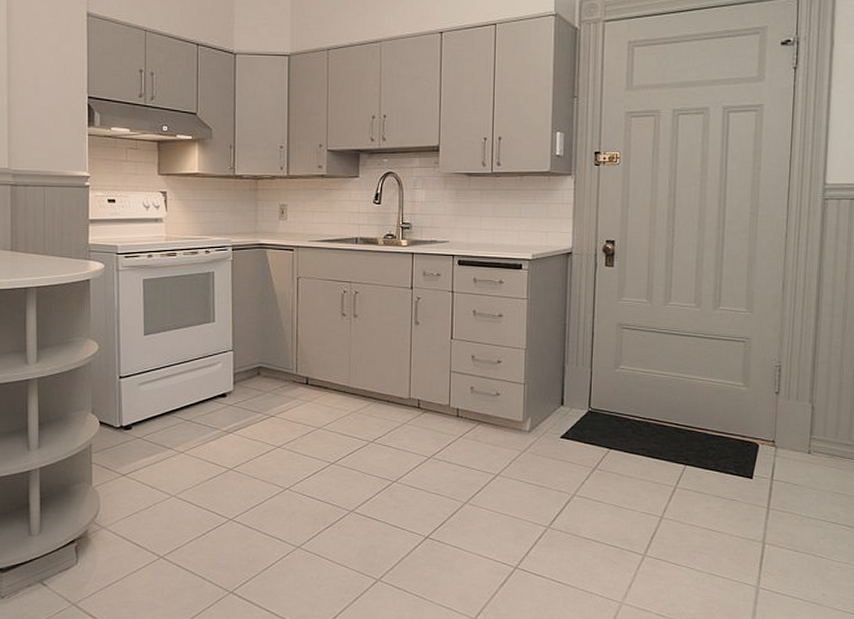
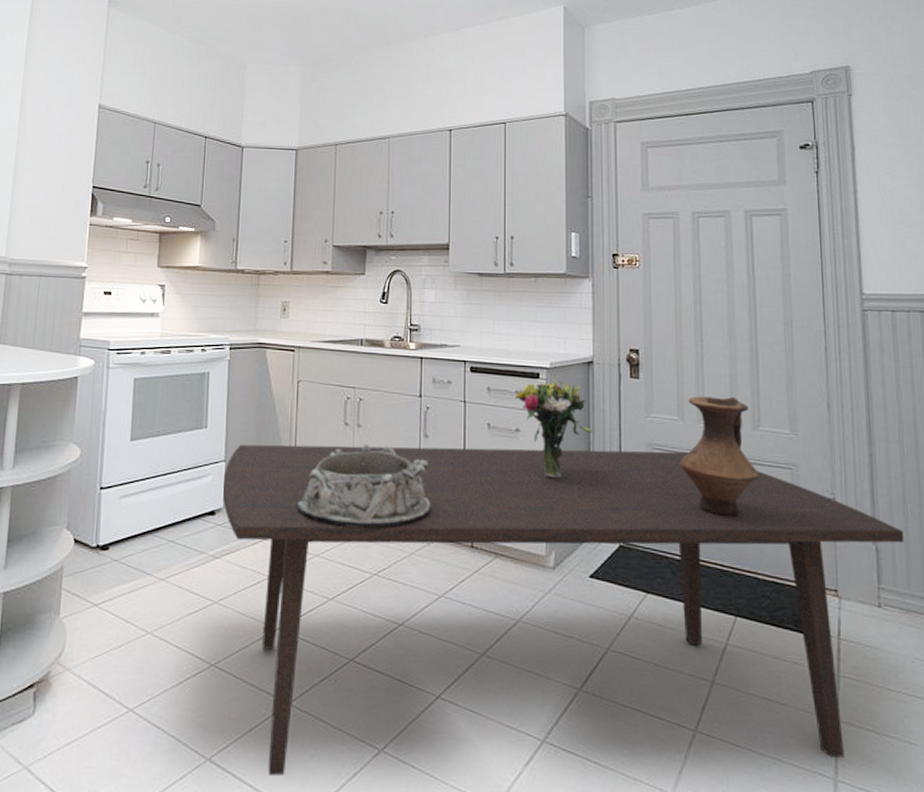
dining table: none [231,330,837,603] -> present [222,444,904,777]
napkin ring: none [299,331,422,403] -> present [296,443,432,528]
bouquet: none [499,269,569,356] -> present [515,379,593,479]
vase: none [645,281,716,383] -> present [679,396,759,516]

